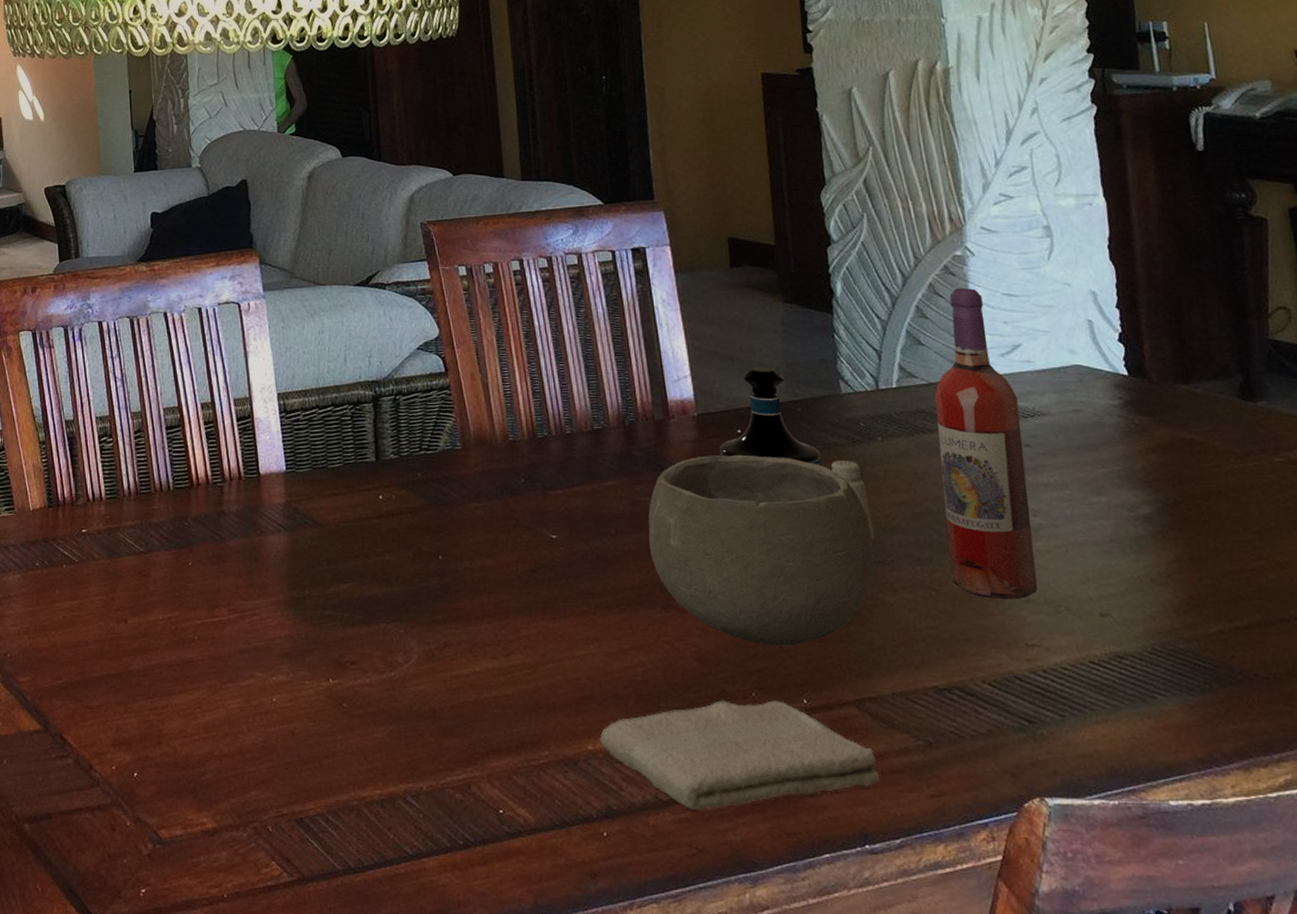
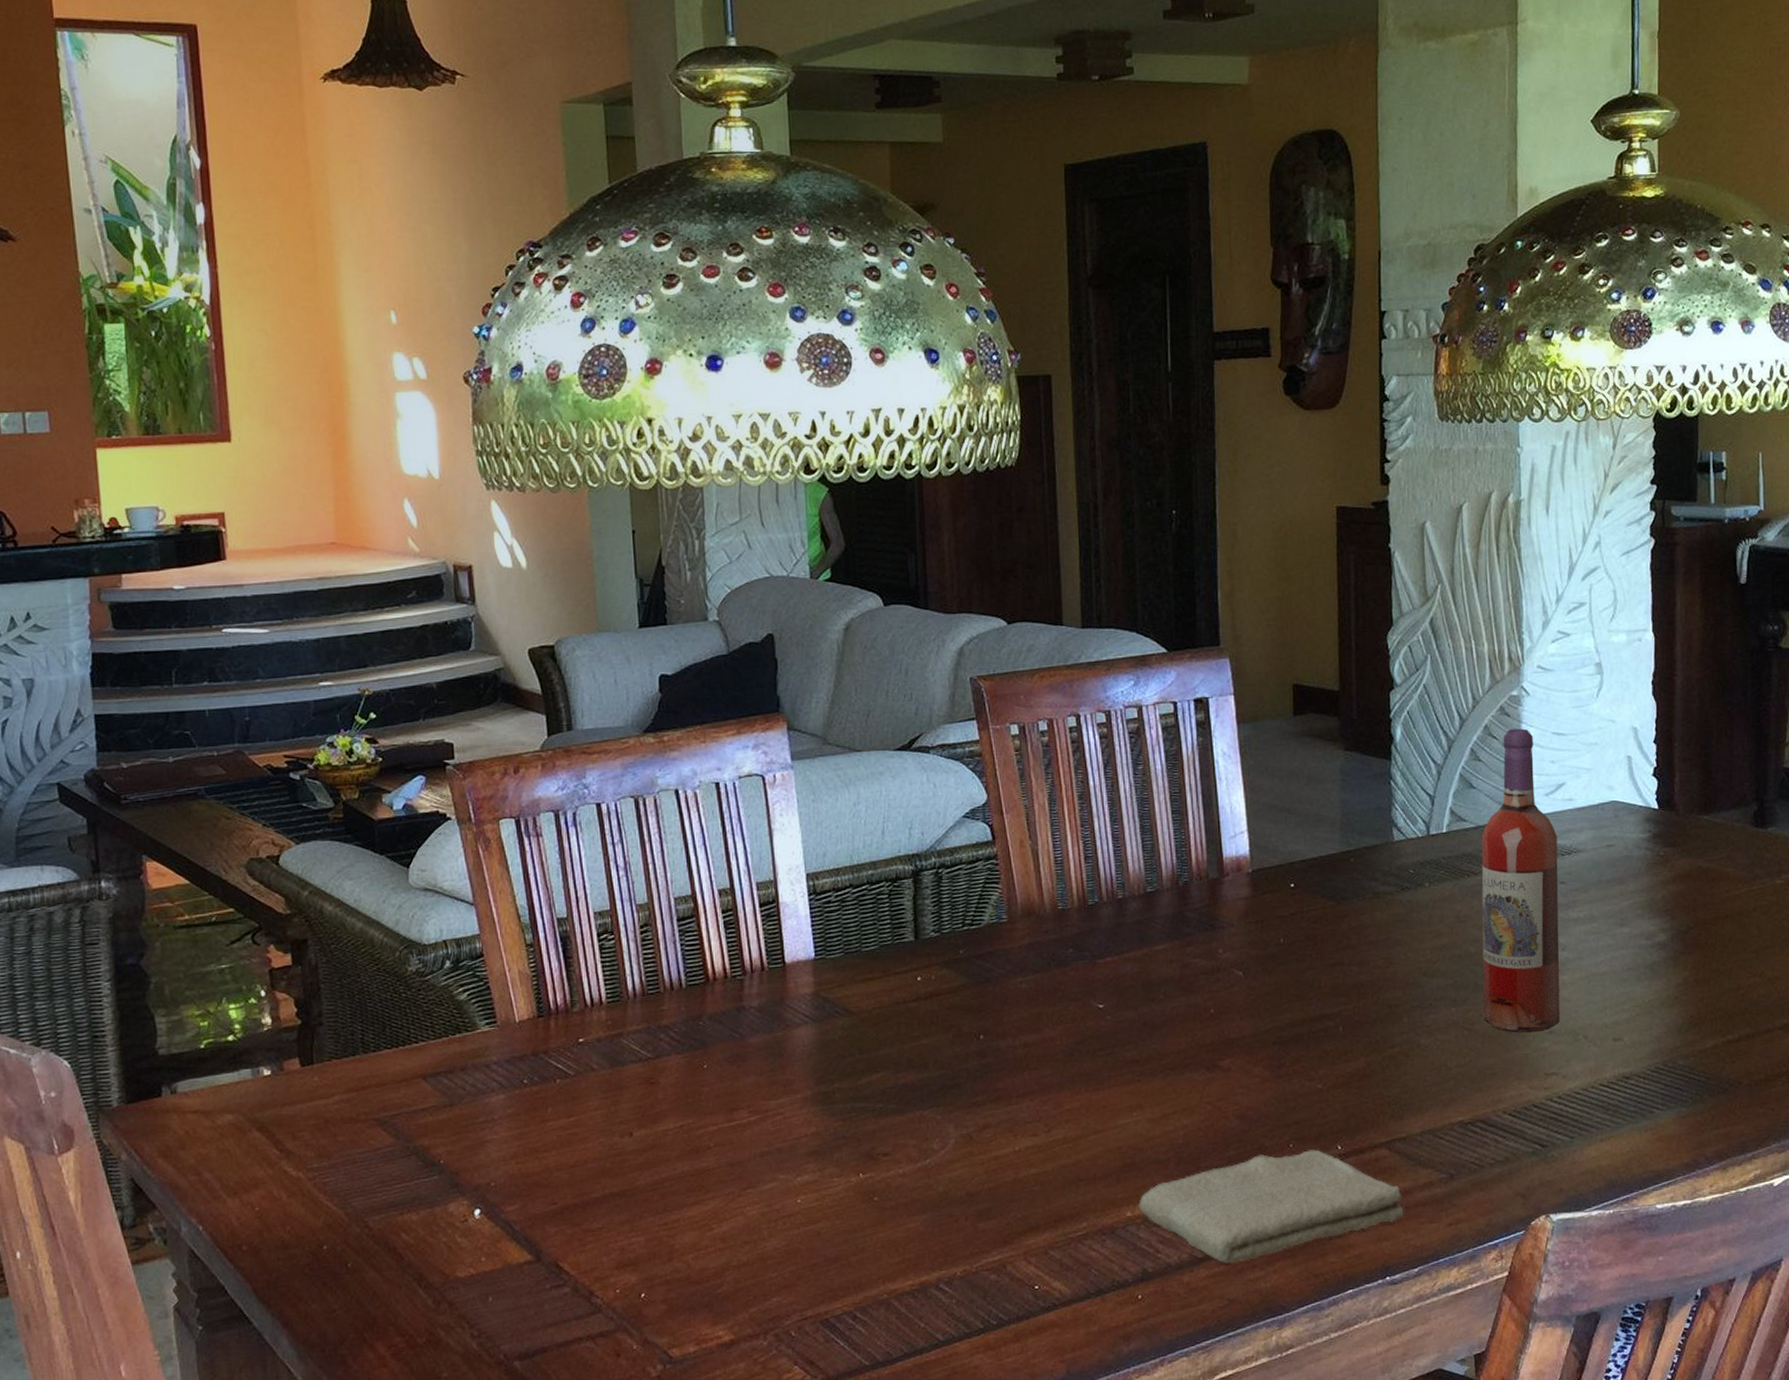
bowl: present [648,454,876,646] -> none [1196,908,1415,1097]
tequila bottle: present [720,366,822,466] -> none [1272,817,1371,915]
saltshaker: present [831,461,874,539] -> none [1379,908,1415,985]

